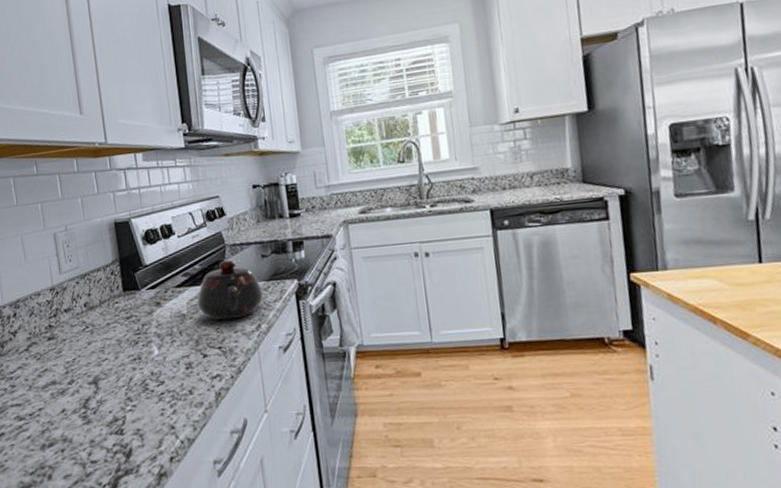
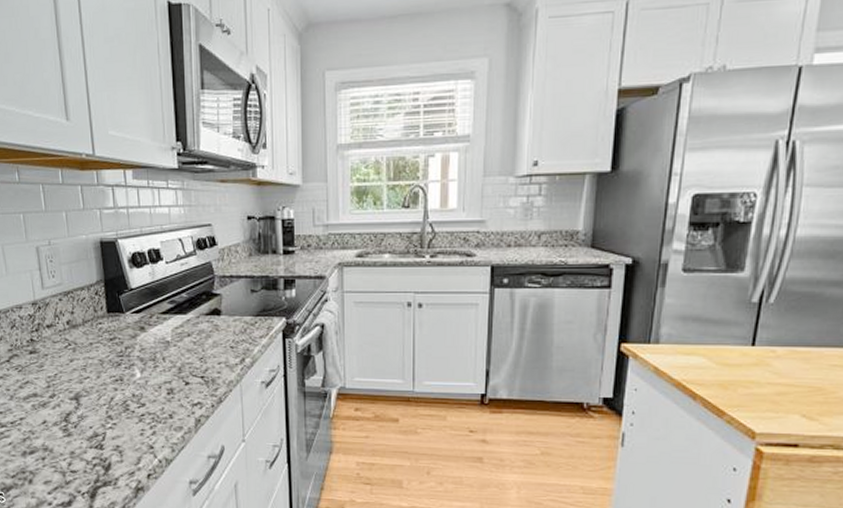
teapot: present [197,259,263,321] -> none [182,291,249,351]

